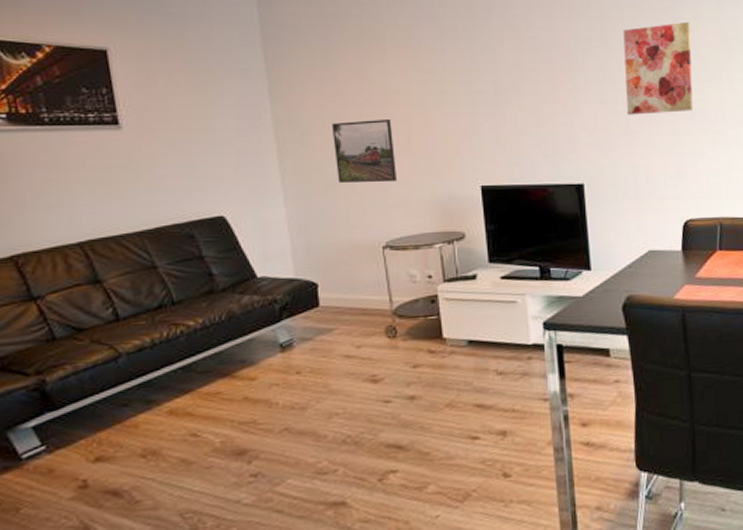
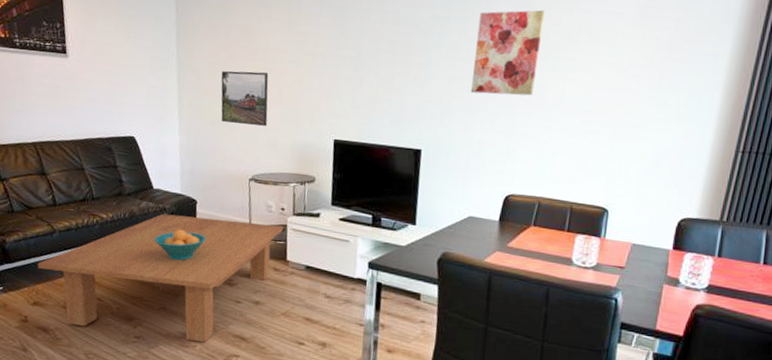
coffee table: none [98,297,435,478] -> present [38,213,284,343]
fruit bowl: none [264,322,336,363] -> present [154,229,206,261]

